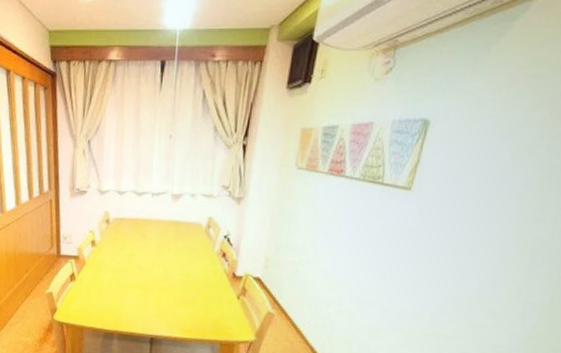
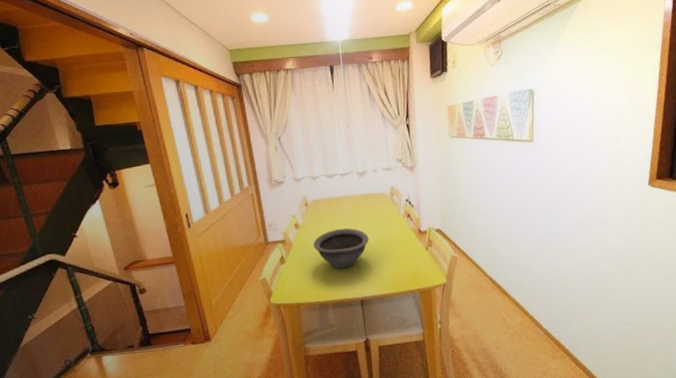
bowl: none [107,254,172,300] -> present [313,228,369,269]

